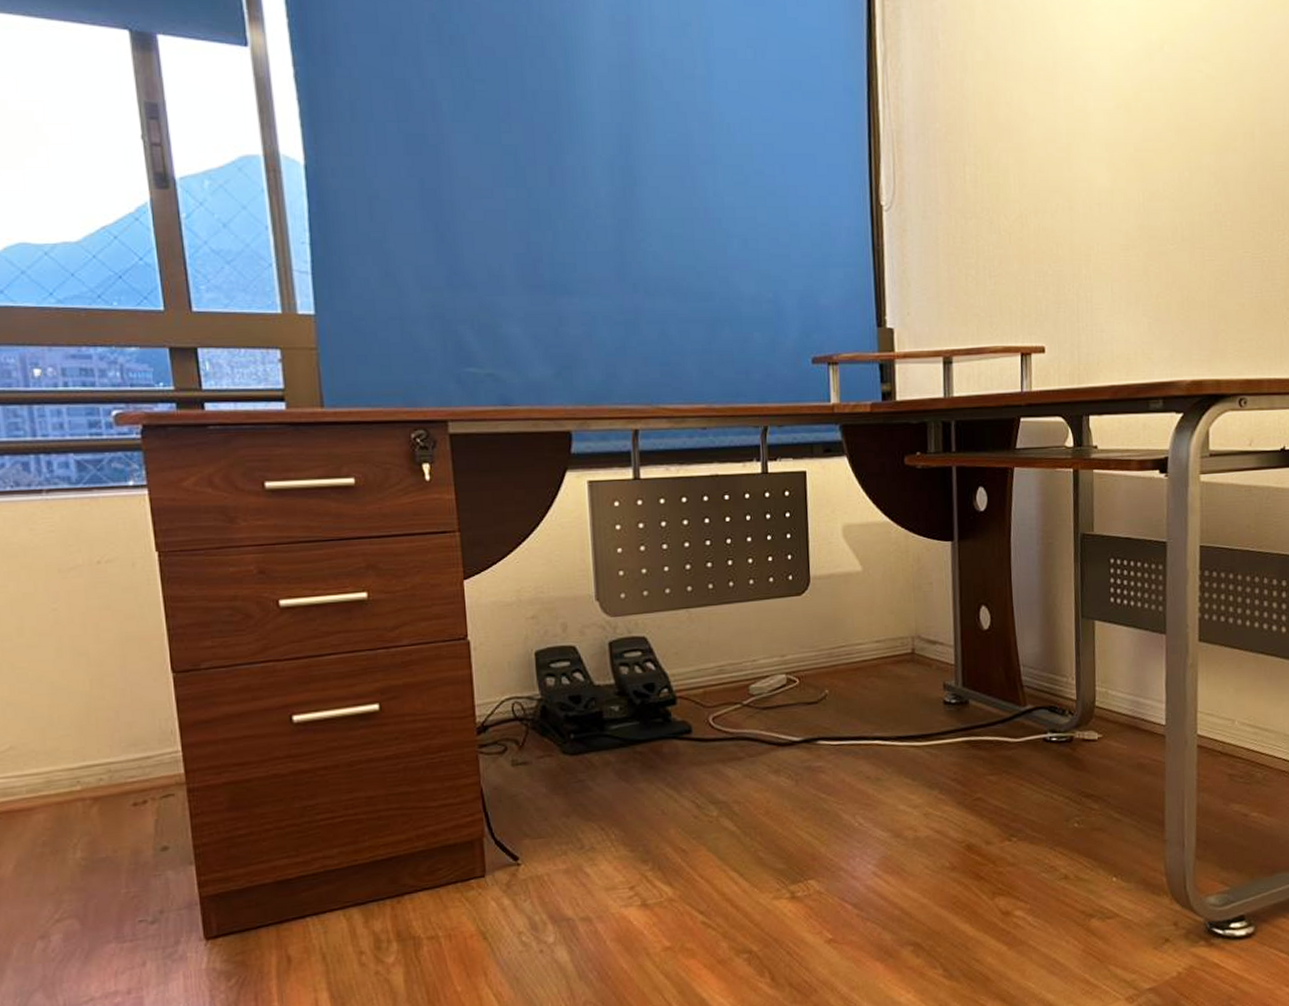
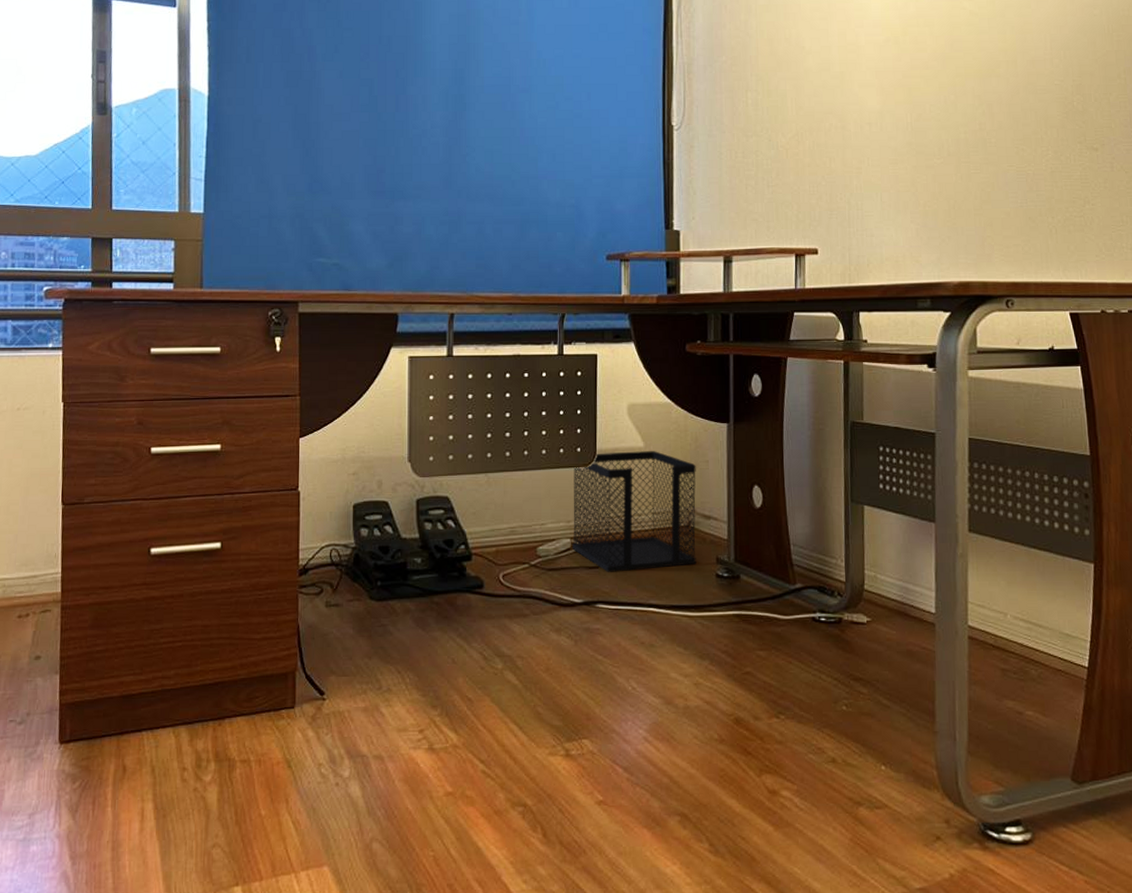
wastebasket: none [785,575,923,707] -> present [572,451,697,572]

